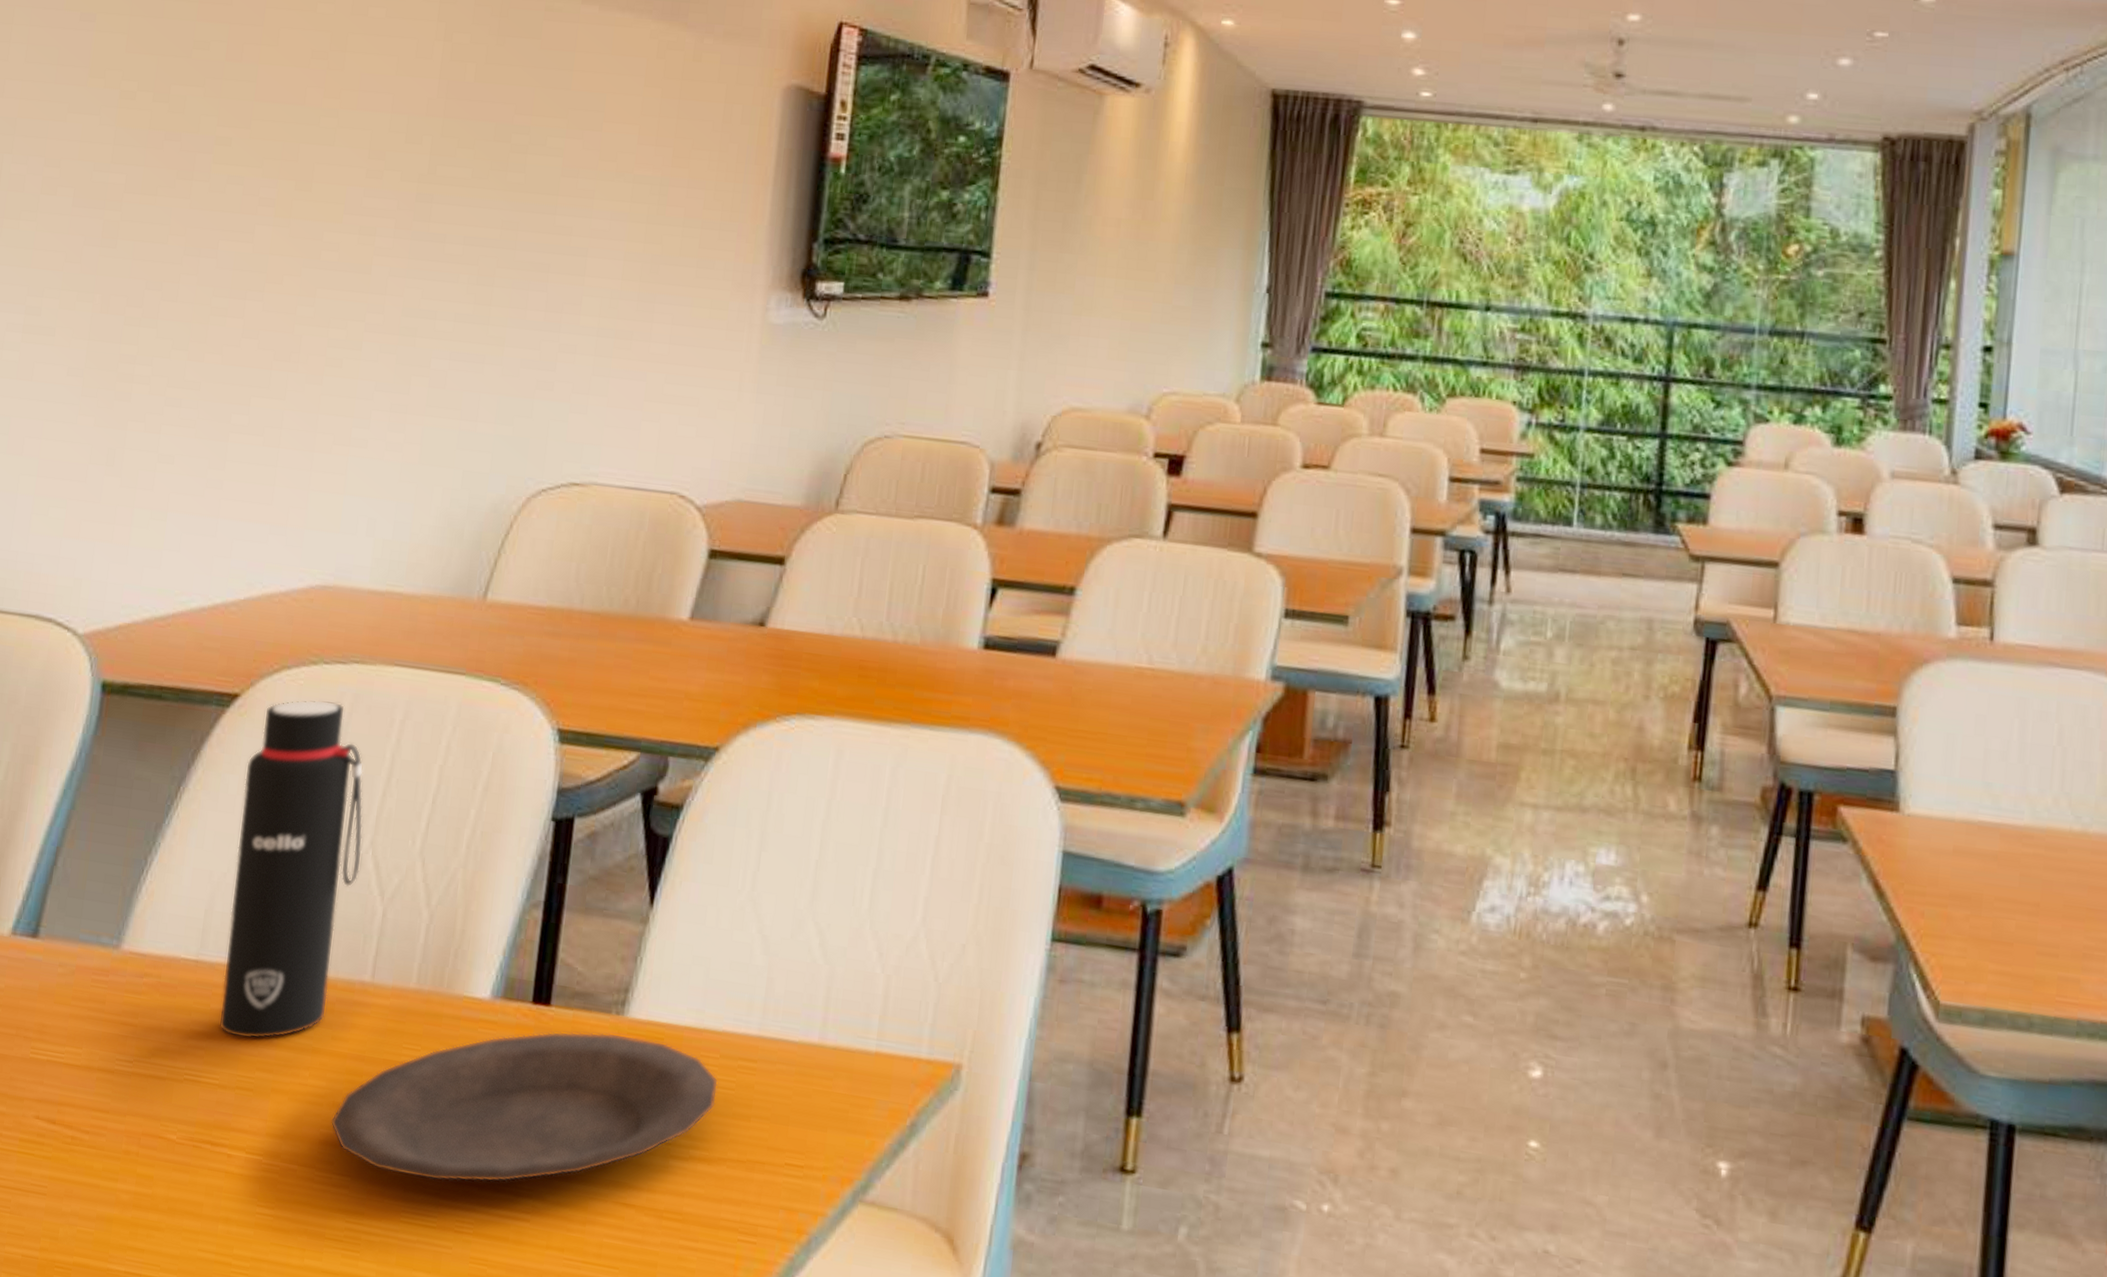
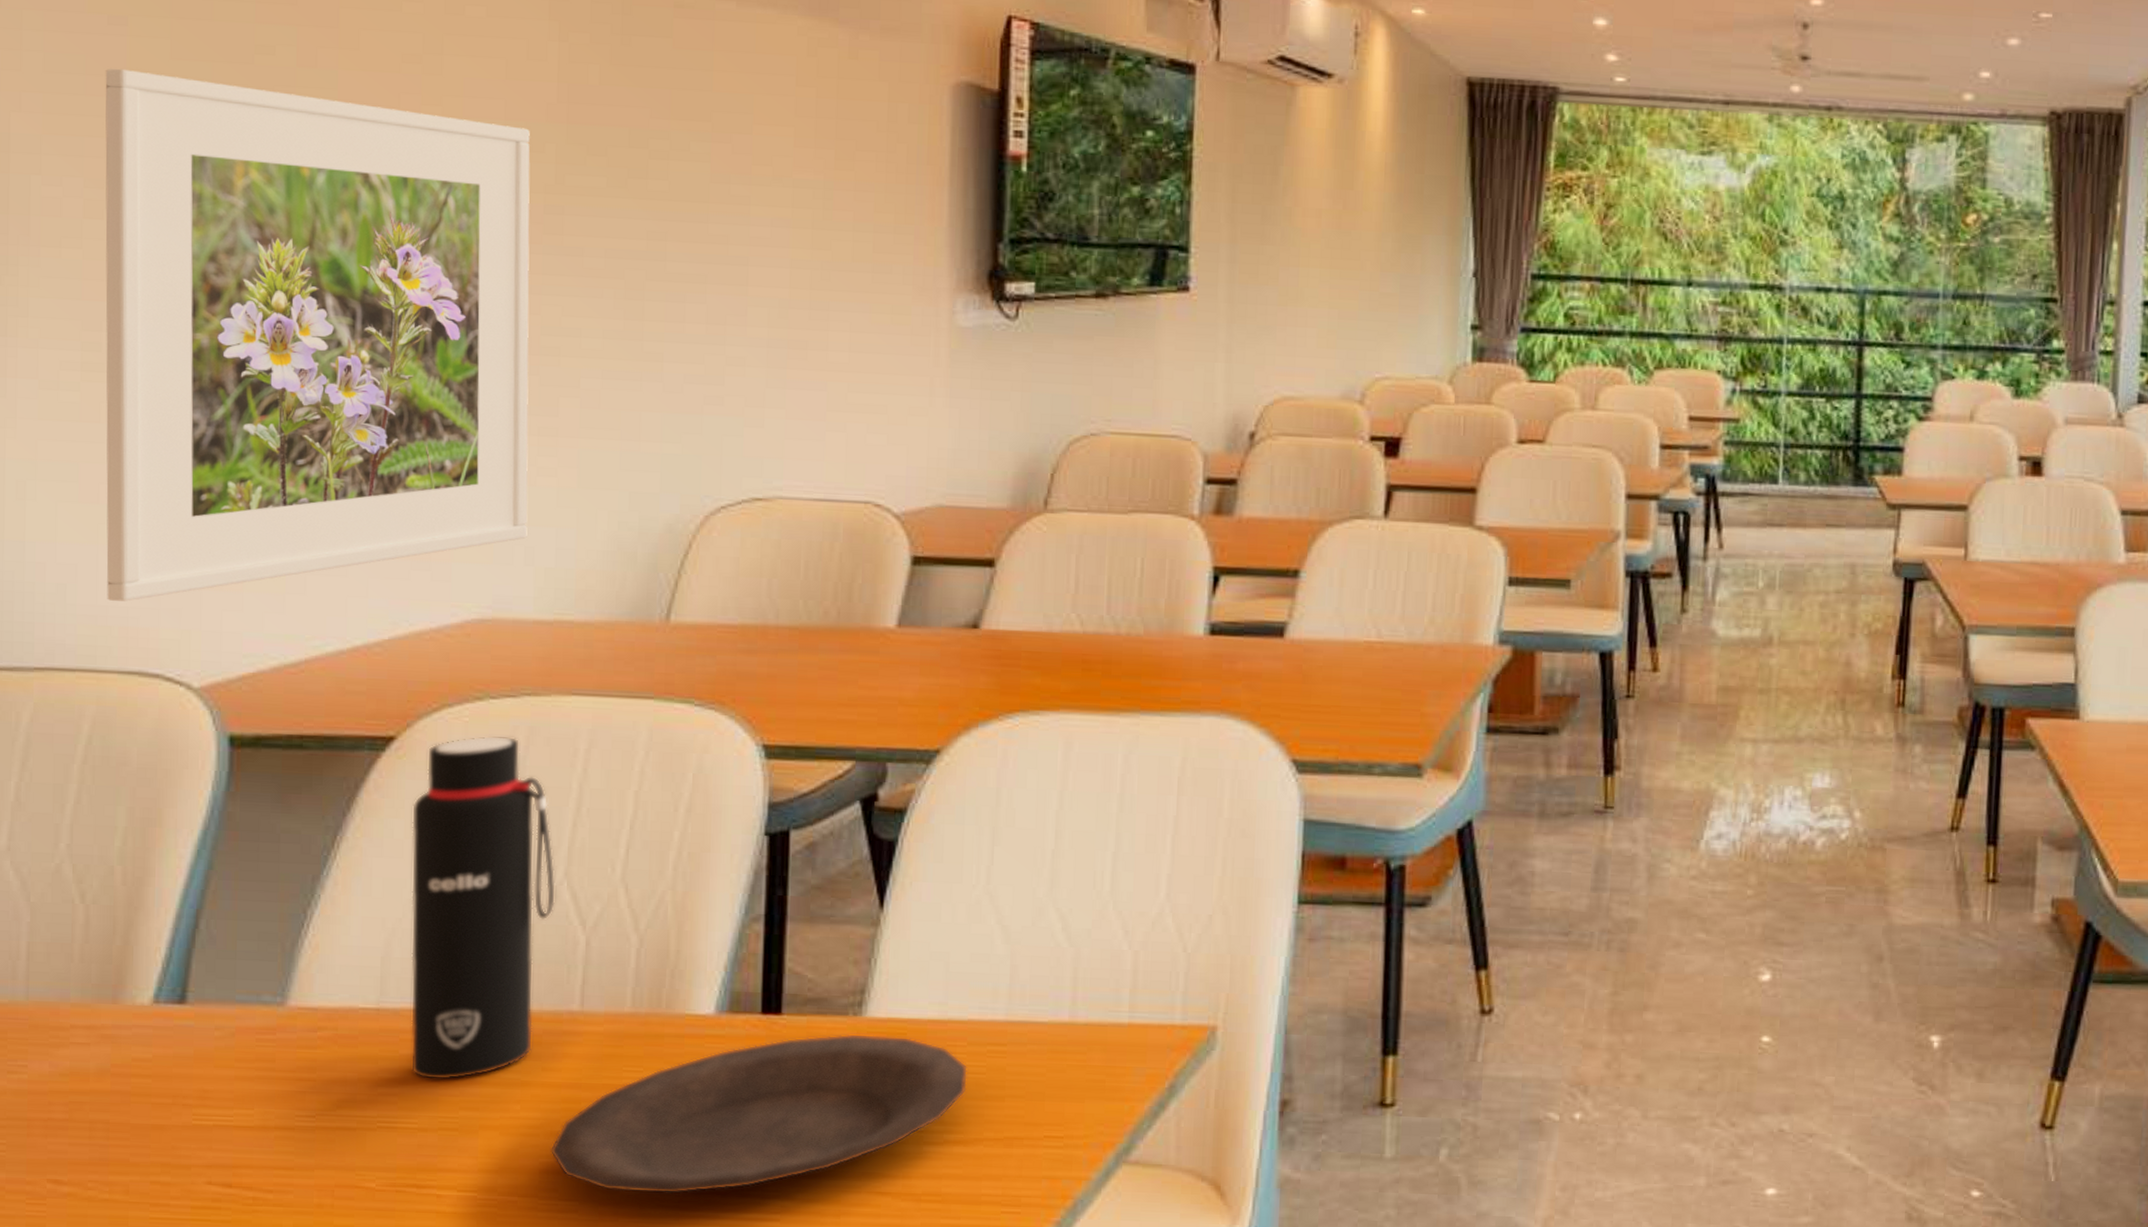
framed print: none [18,59,412,548] -> present [105,68,530,601]

